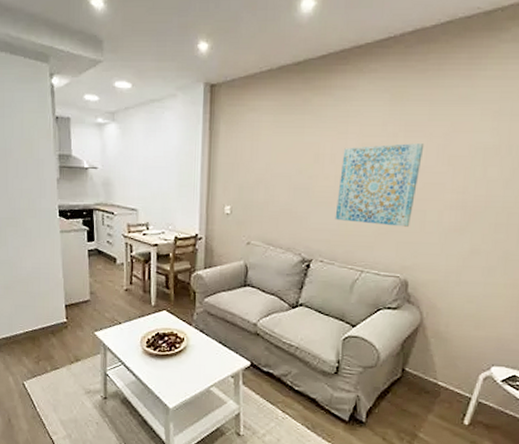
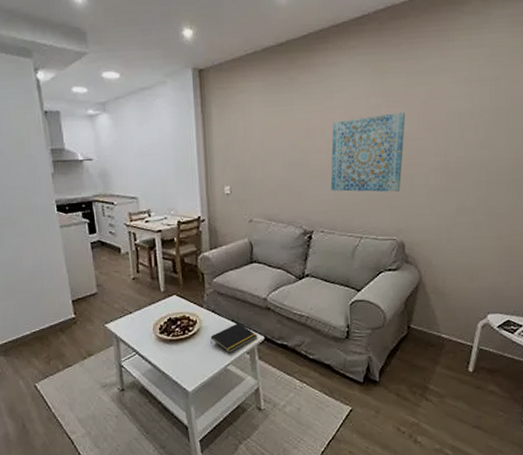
notepad: none [196,345,243,374] -> present [210,323,257,353]

